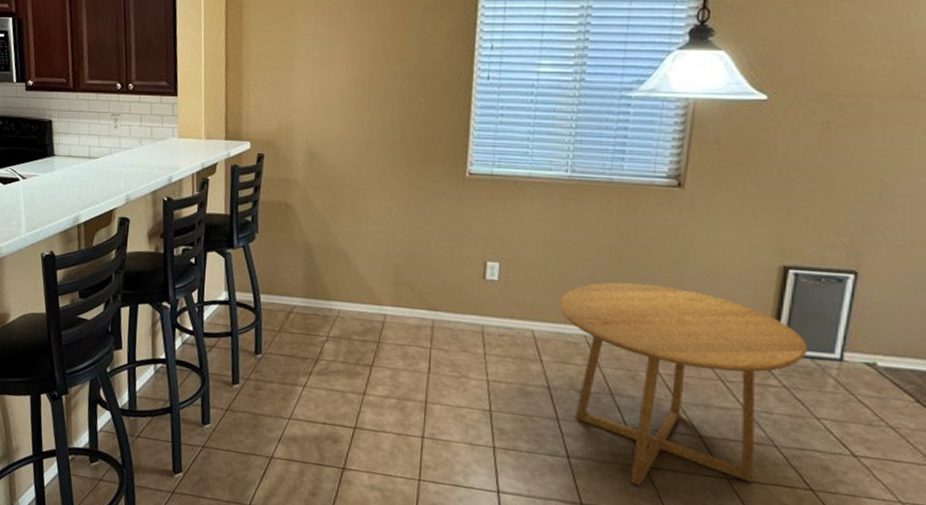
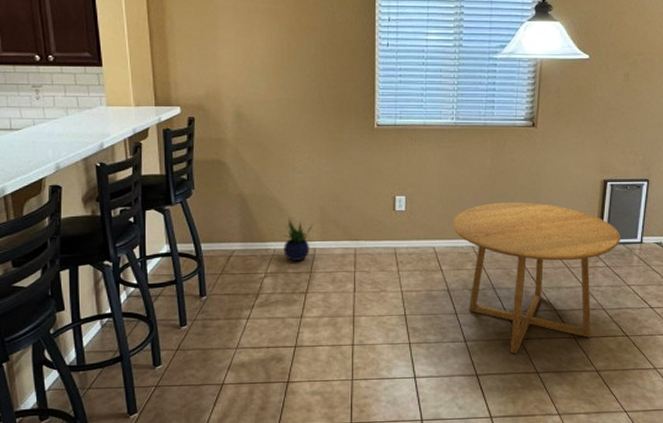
potted plant: none [349,275,385,327] -> present [283,218,313,261]

